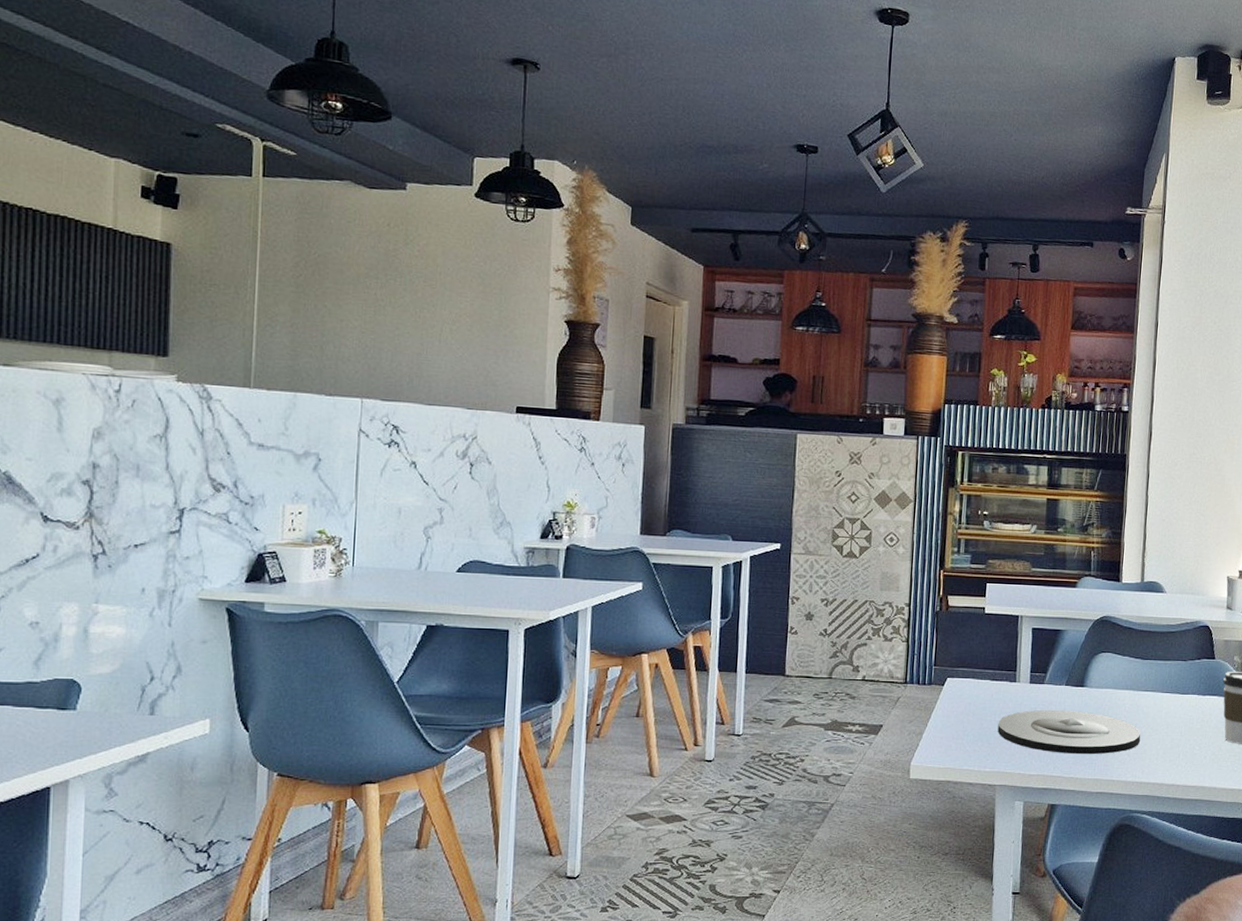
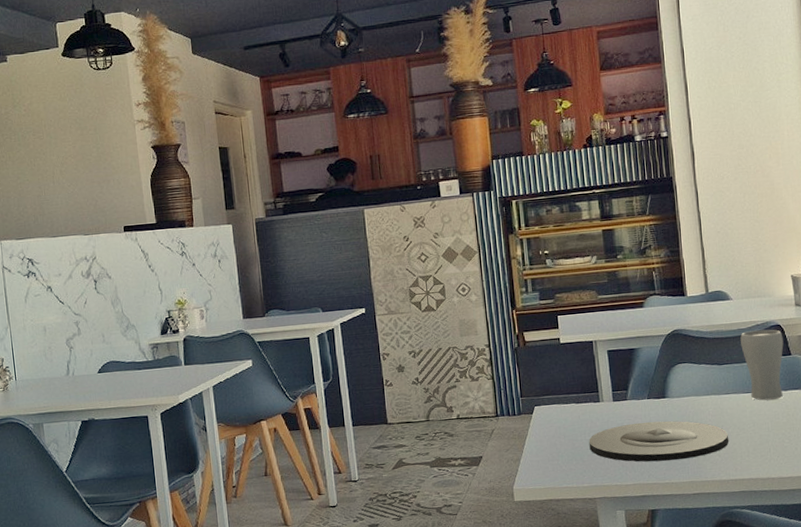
drinking glass: none [1167,628,1210,703] -> present [740,329,784,401]

